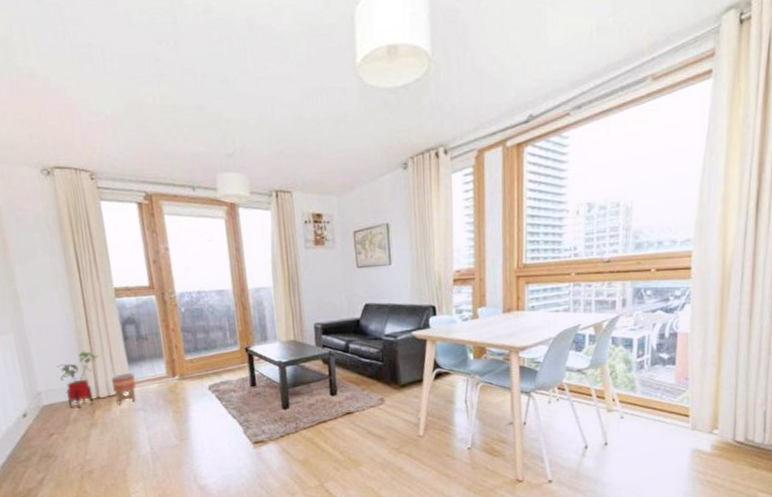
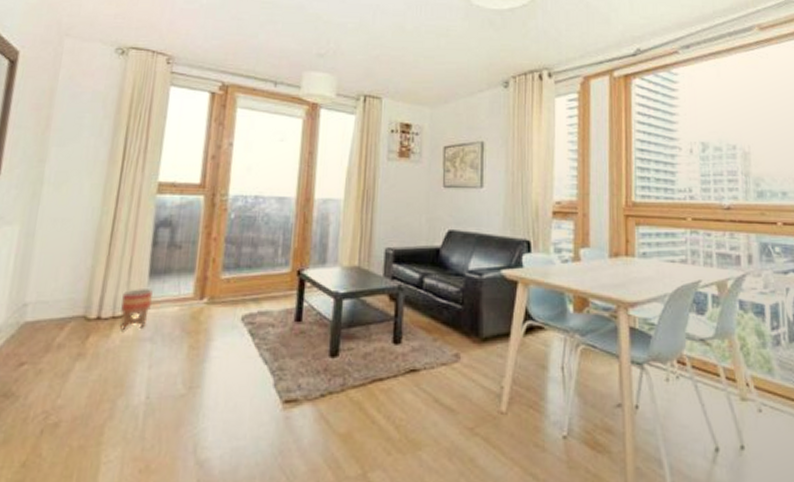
house plant: present [57,351,99,409] -> none [58,255,116,330]

